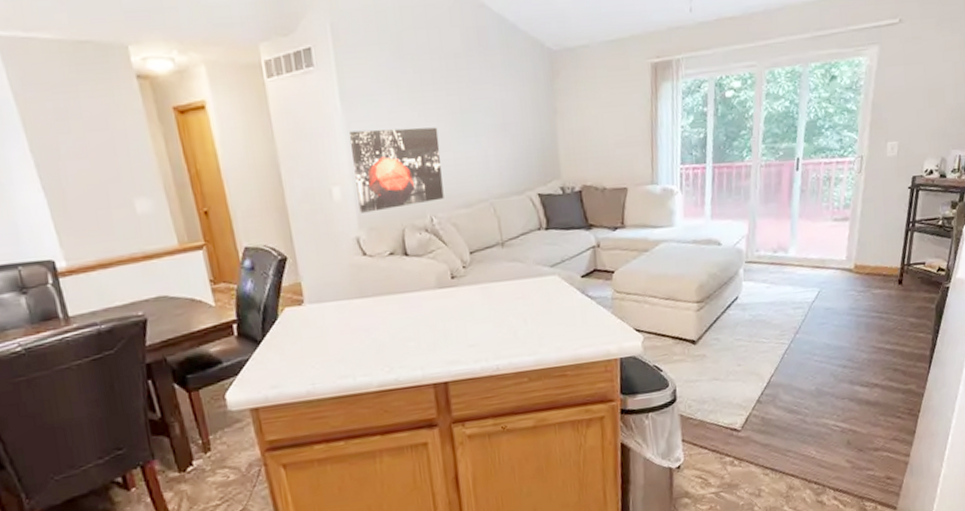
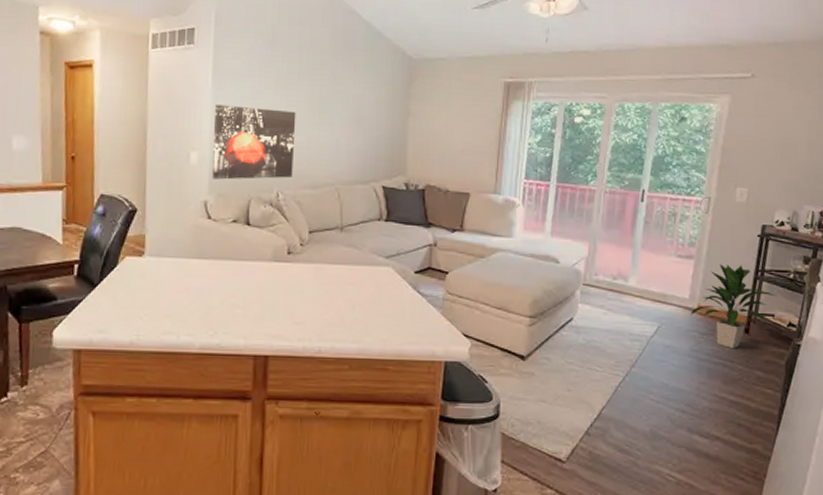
indoor plant: none [847,219,926,301] -> present [690,264,776,348]

